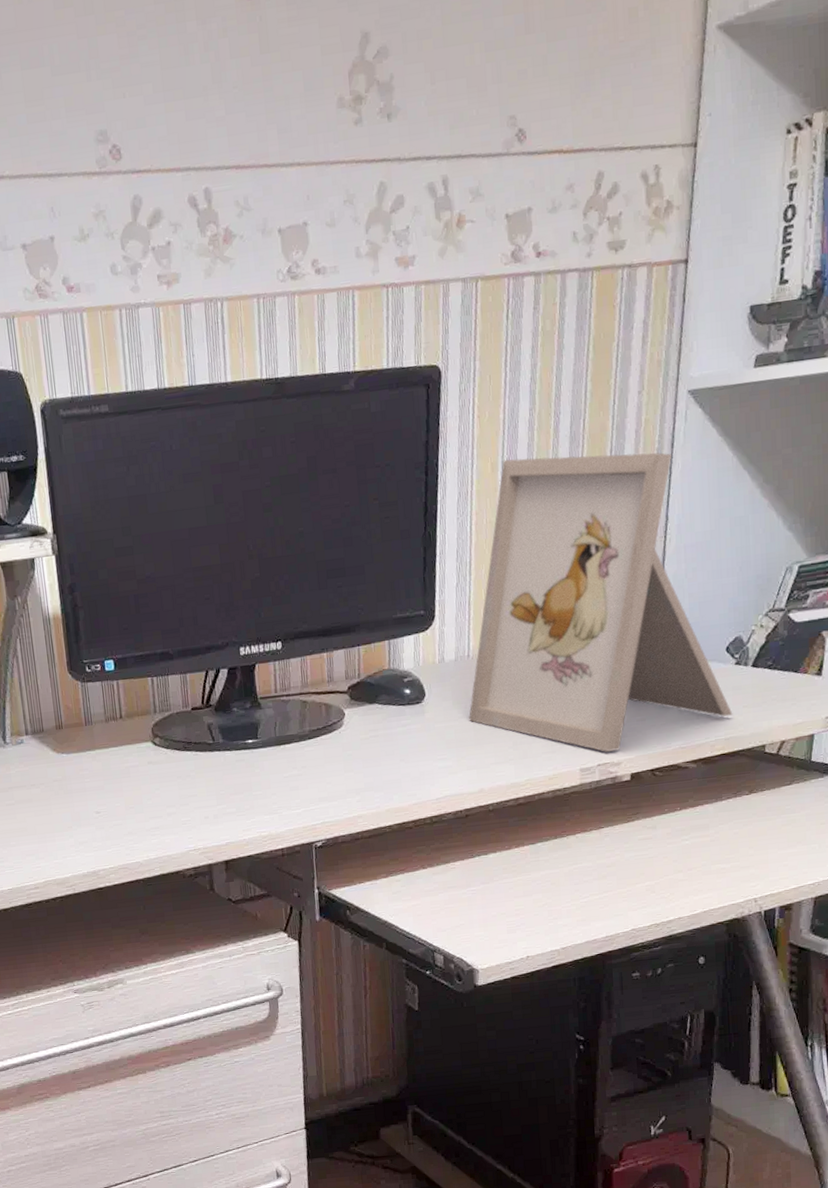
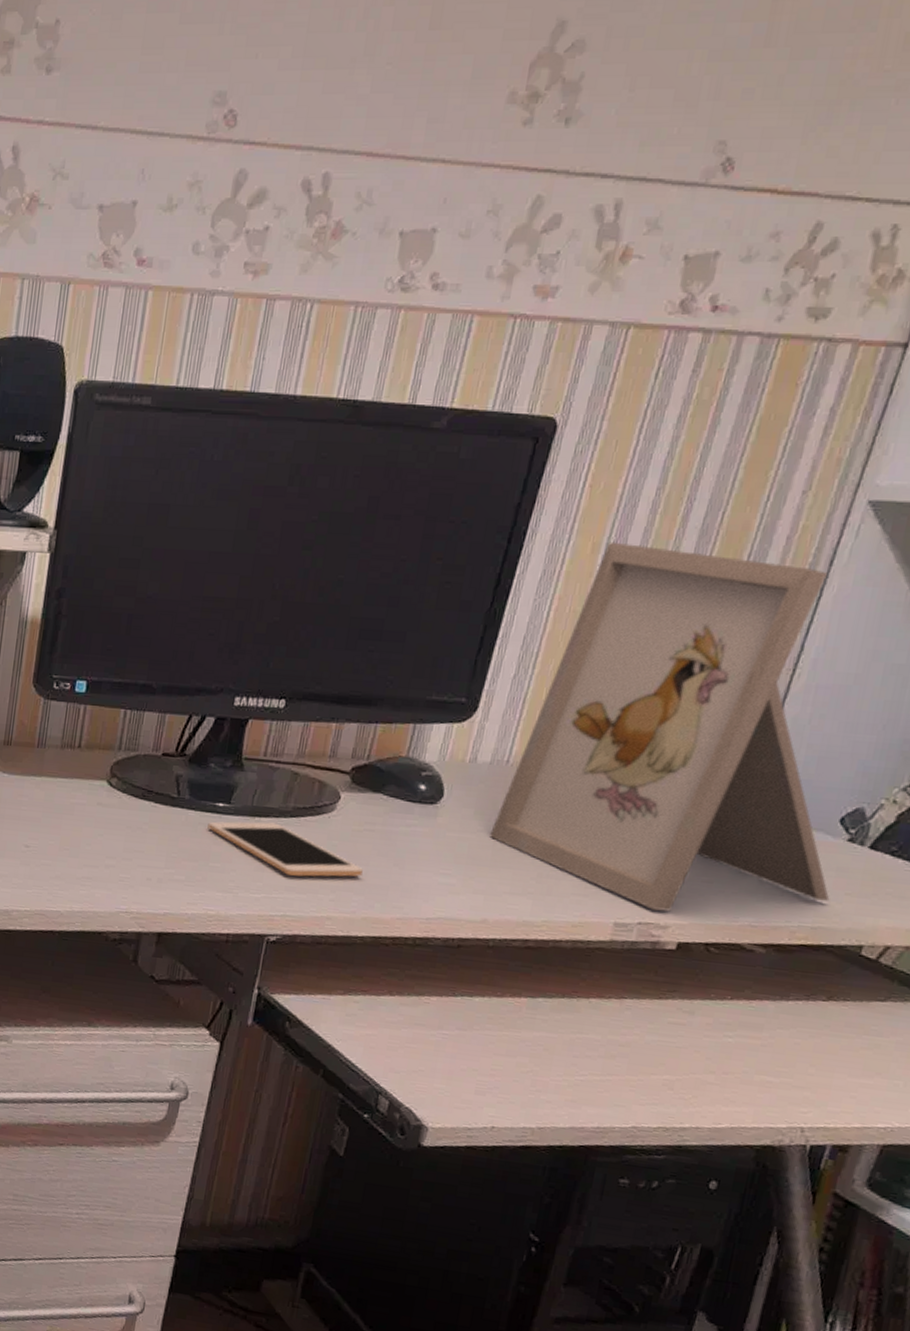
cell phone: none [244,746,377,789] -> present [207,821,363,877]

